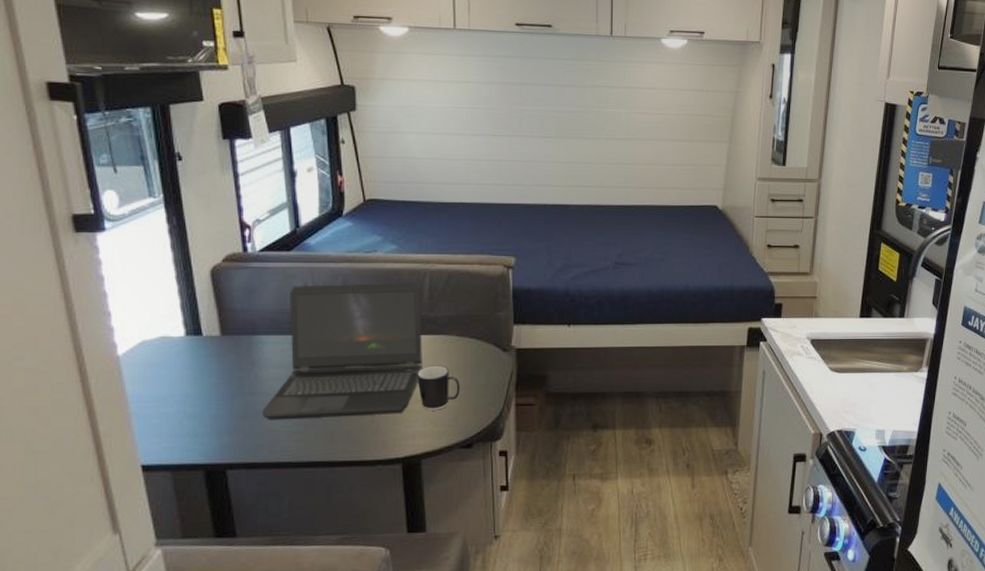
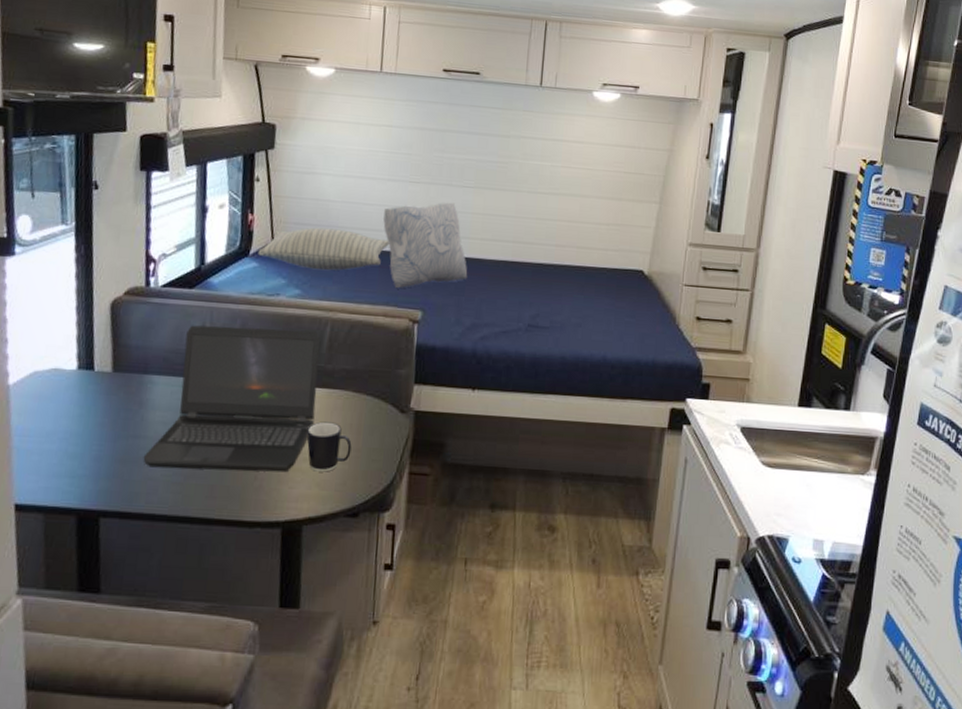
pillow: none [351,184,478,225] -> present [258,227,390,271]
cushion: none [470,153,555,238] -> present [383,202,468,289]

